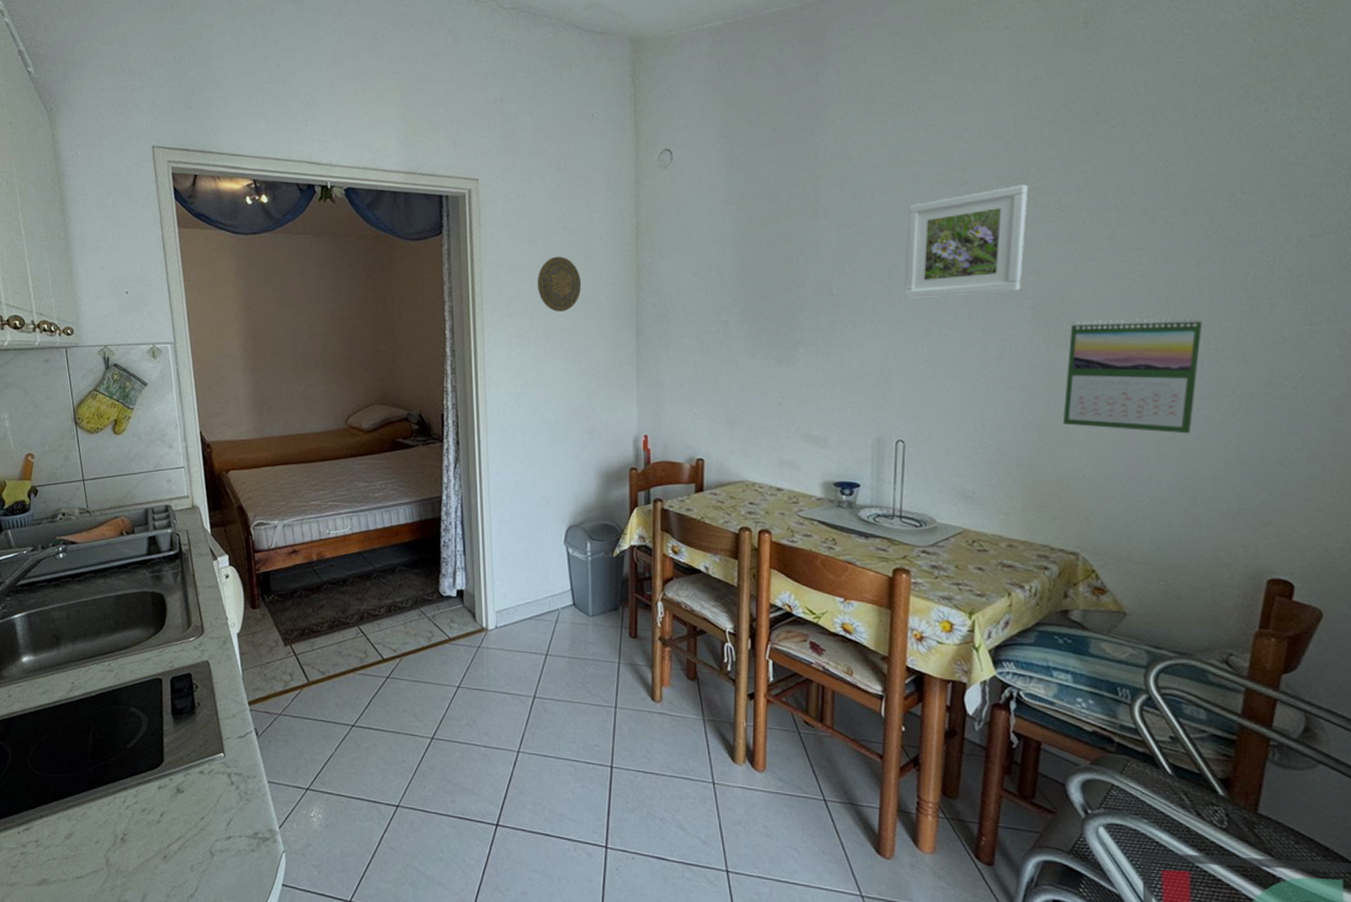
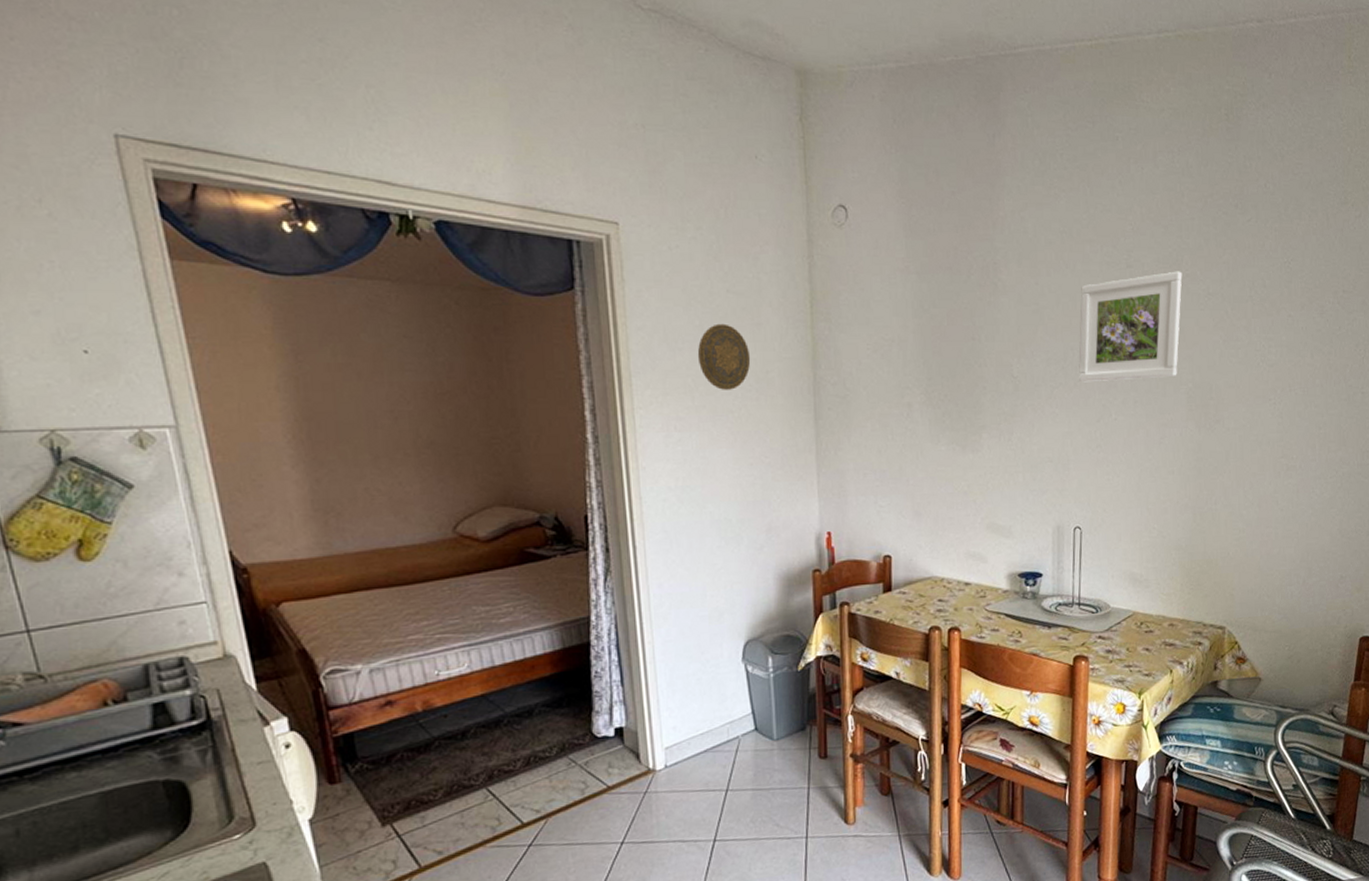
calendar: present [1063,318,1203,434] -> none [1212,405,1315,512]

